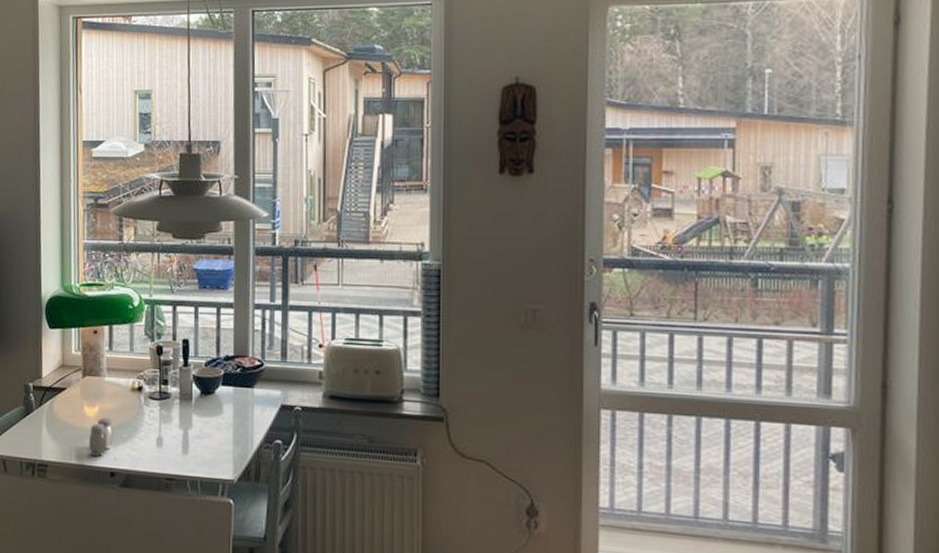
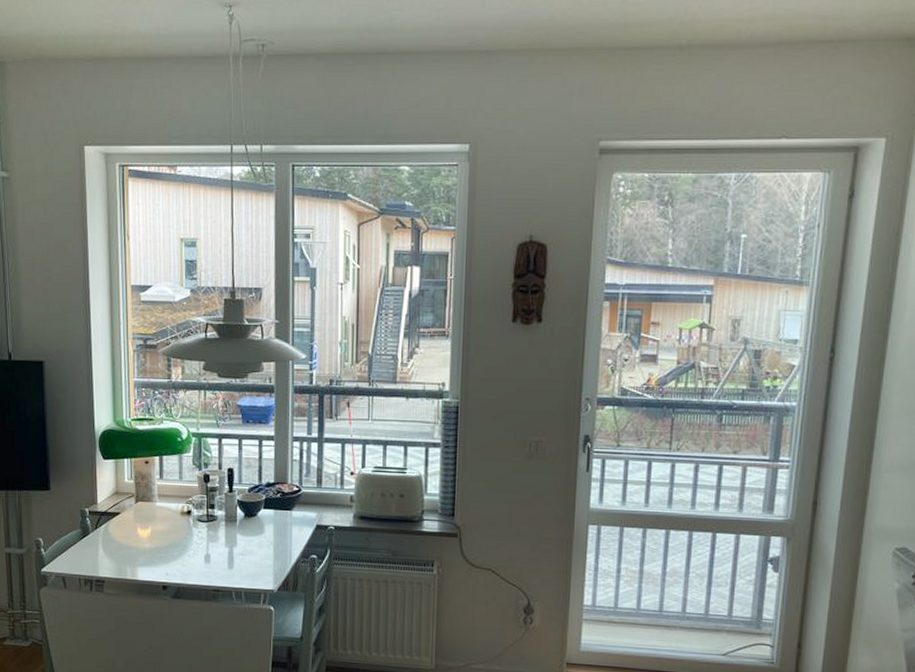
salt and pepper shaker: present [89,417,113,457] -> none [143,538,165,572]

